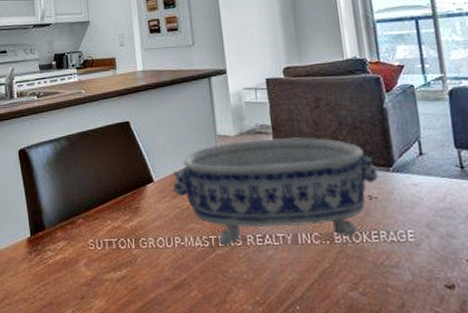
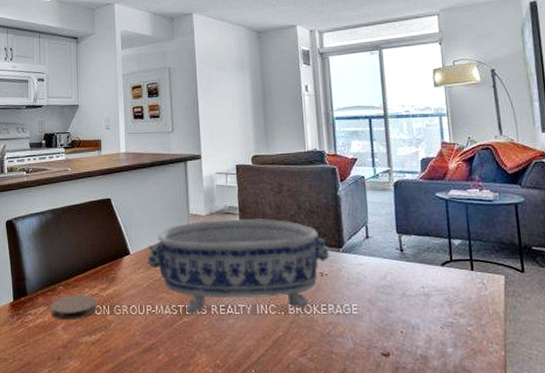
coaster: none [71,227,120,256] -> present [51,295,96,320]

